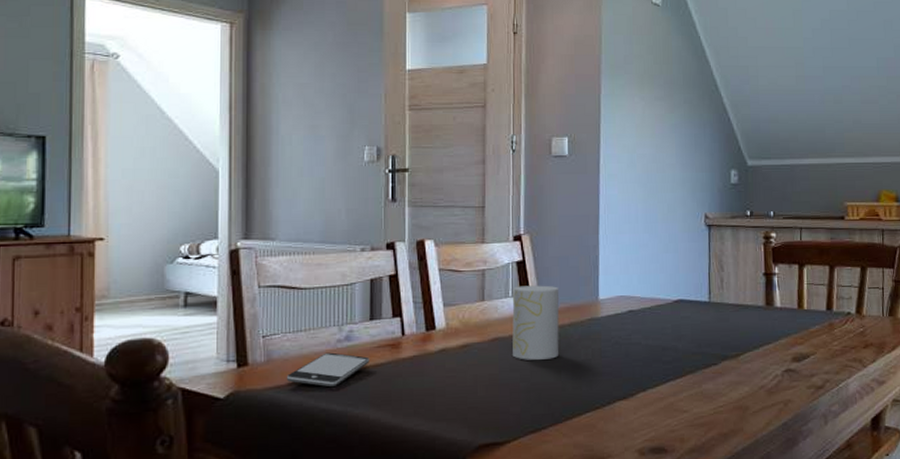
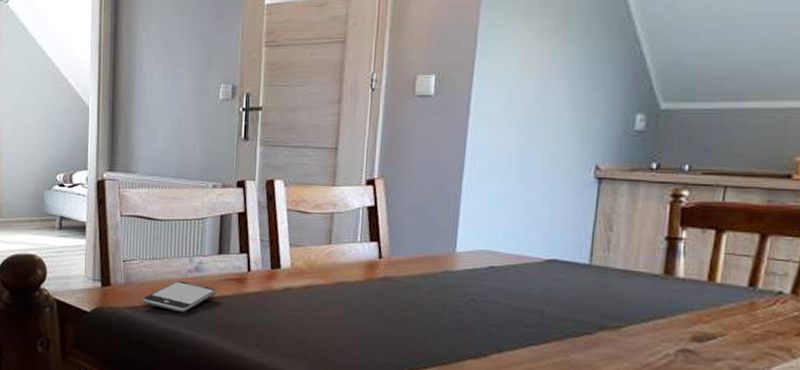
cup: present [512,285,560,360] -> none [357,231,412,309]

